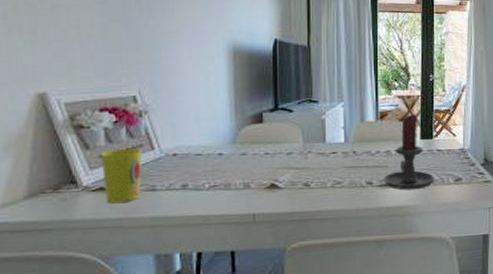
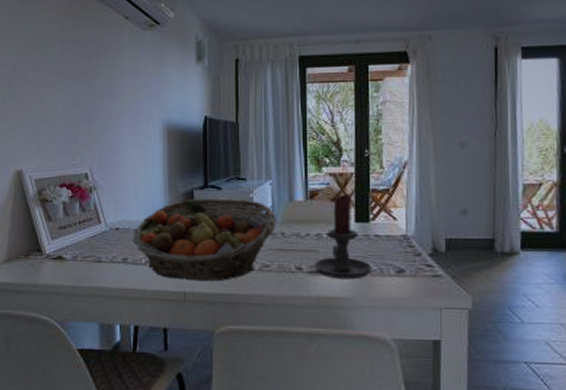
cup: present [100,148,143,204] -> none [59,221,92,272]
fruit basket: none [193,120,348,203] -> present [132,198,277,282]

